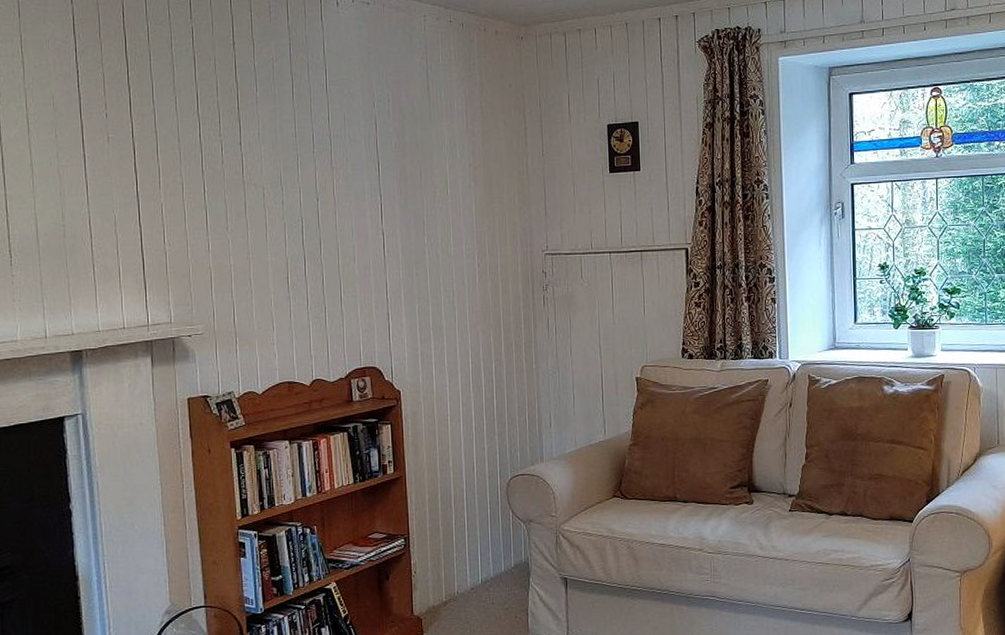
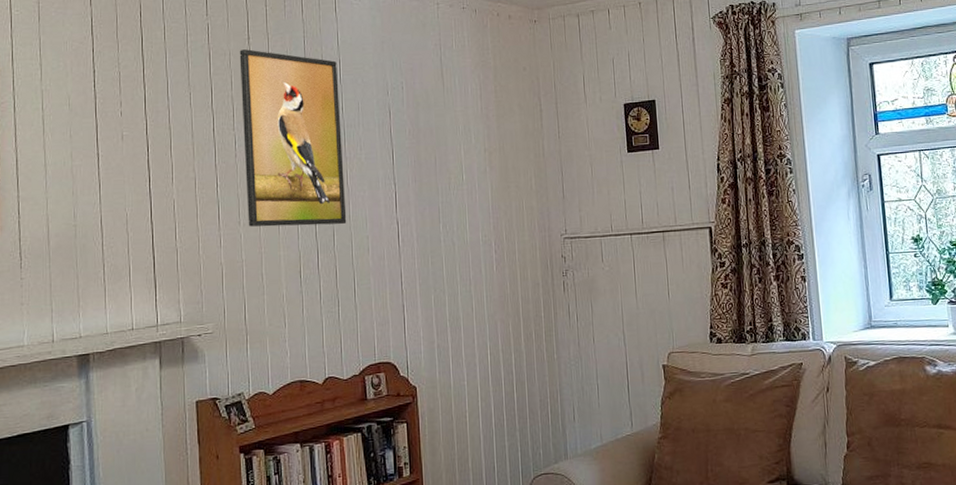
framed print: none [224,55,333,234] -> present [239,49,347,227]

